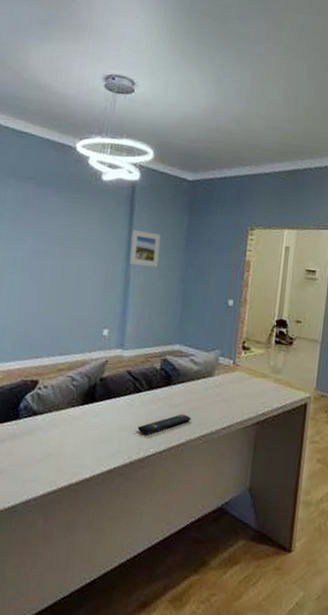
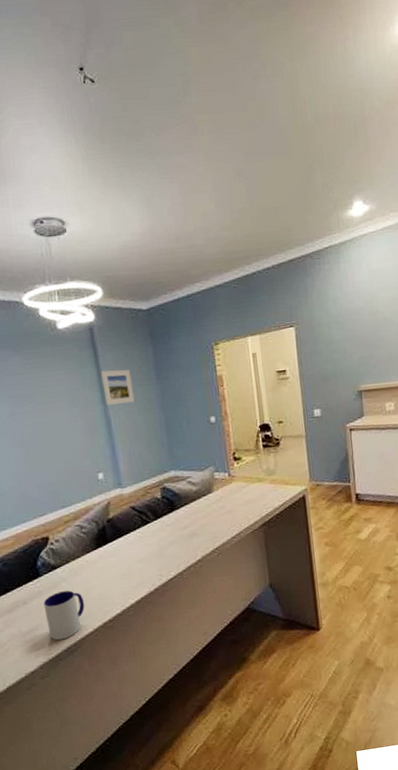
mug: none [12,439,56,491] -> present [43,590,85,641]
remote control: present [137,413,191,435] -> none [154,533,202,561]

